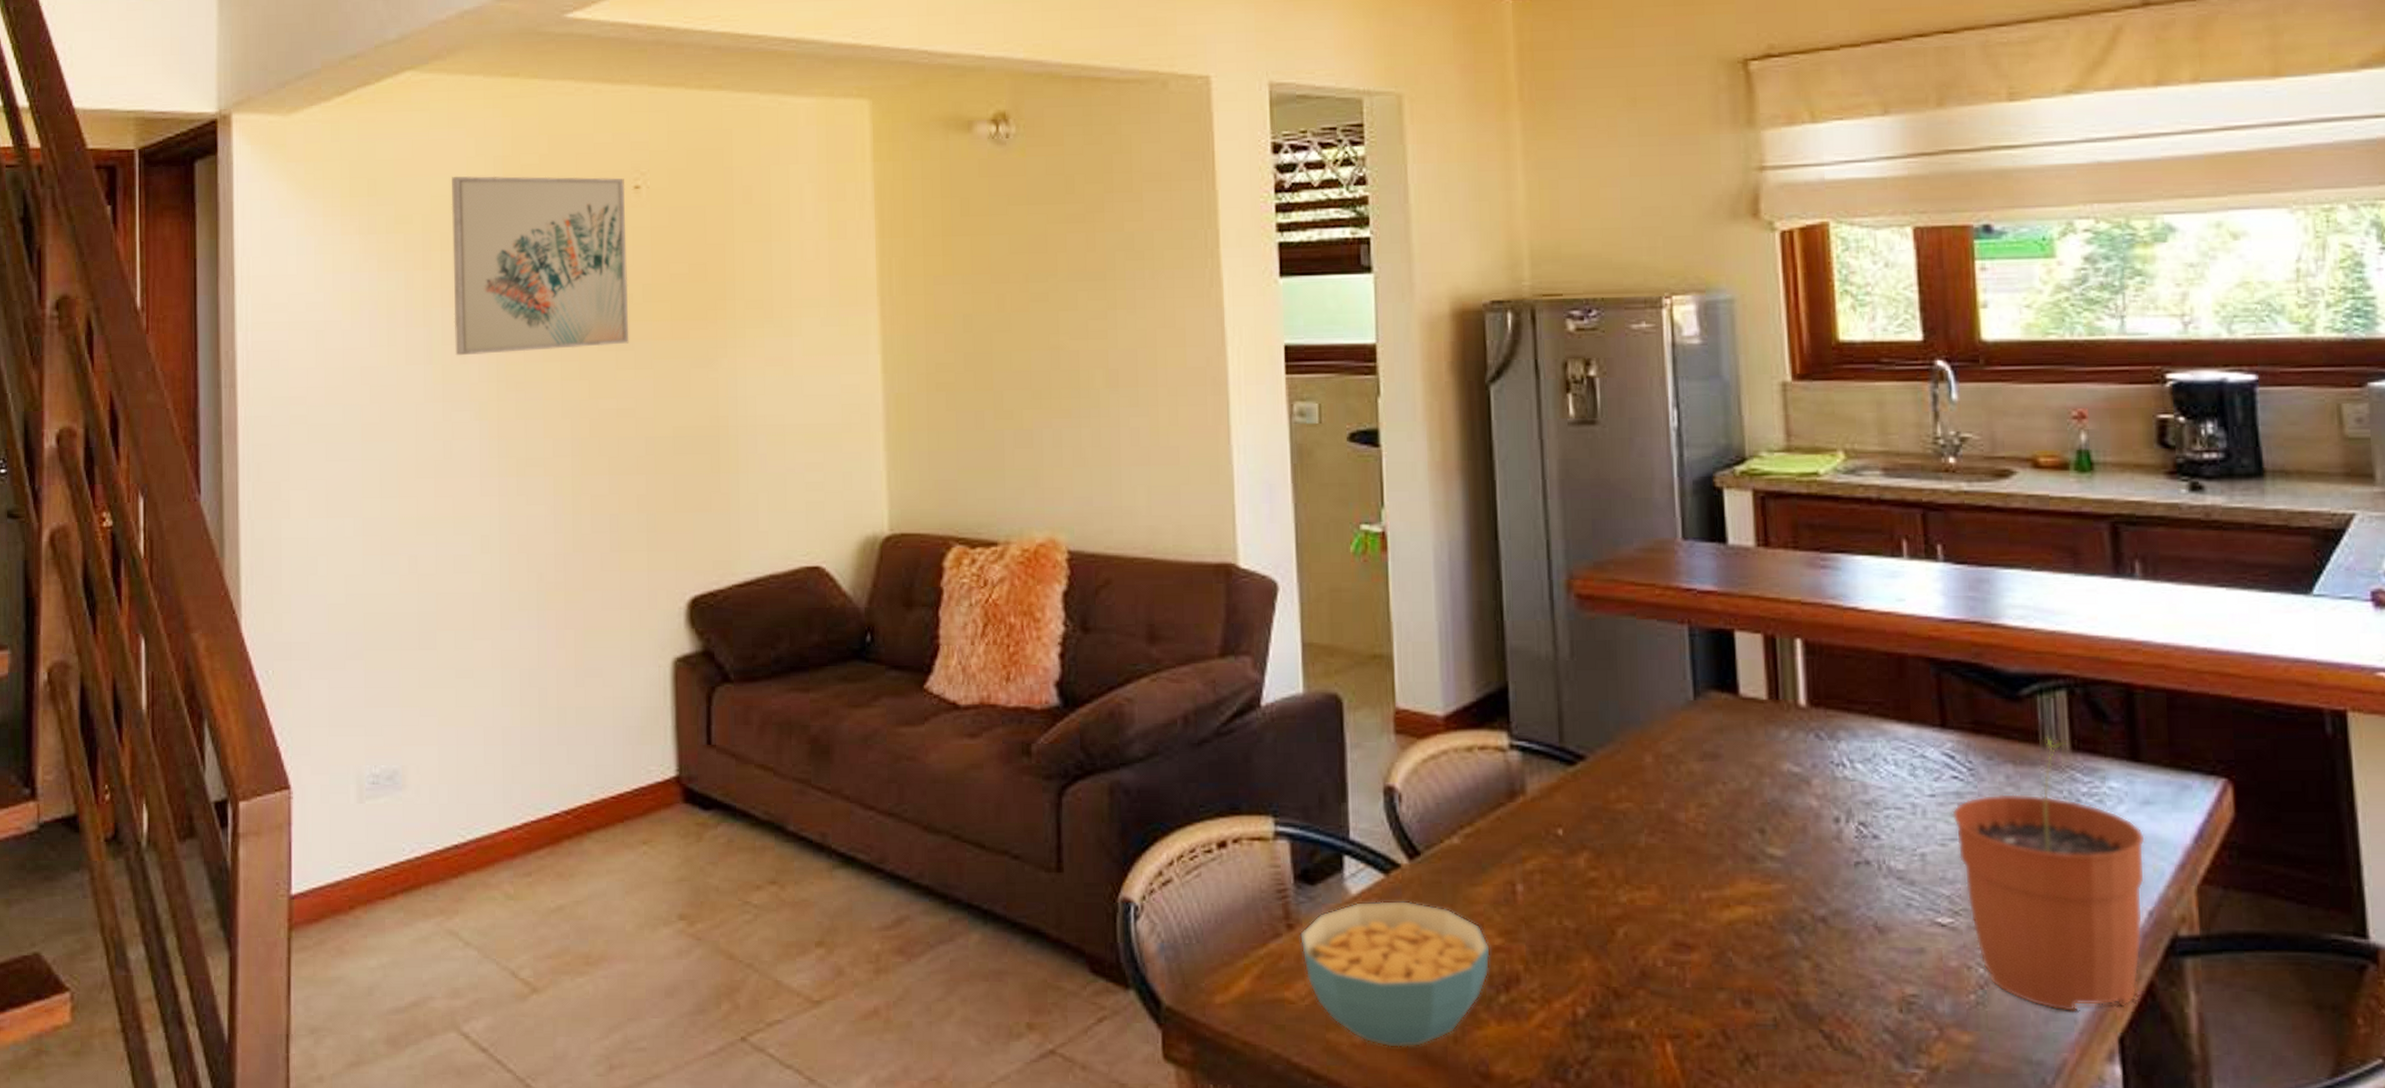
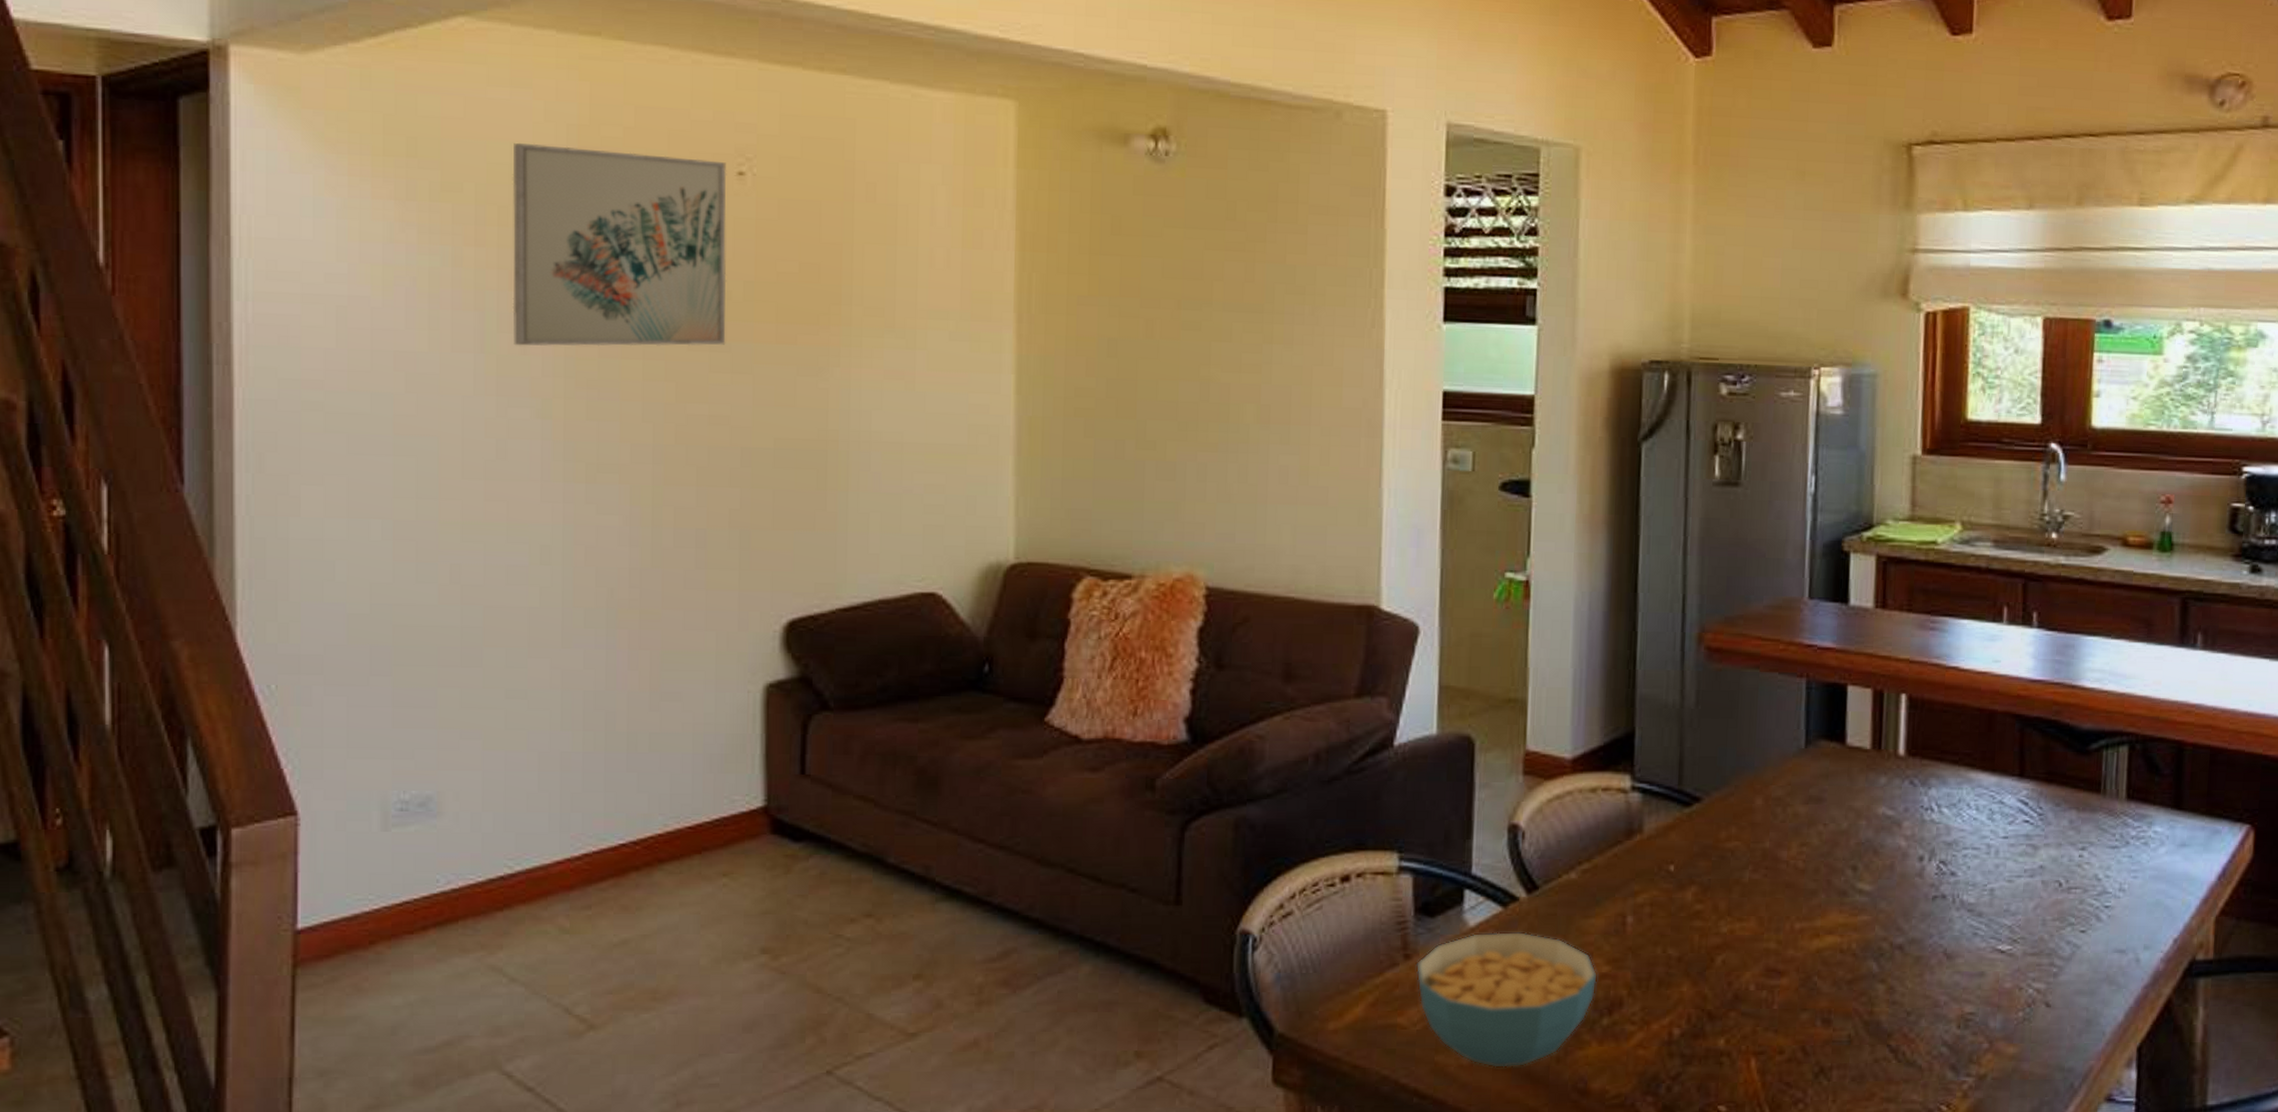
plant pot: present [1952,736,2145,1013] -> none [2020,786,2178,1026]

